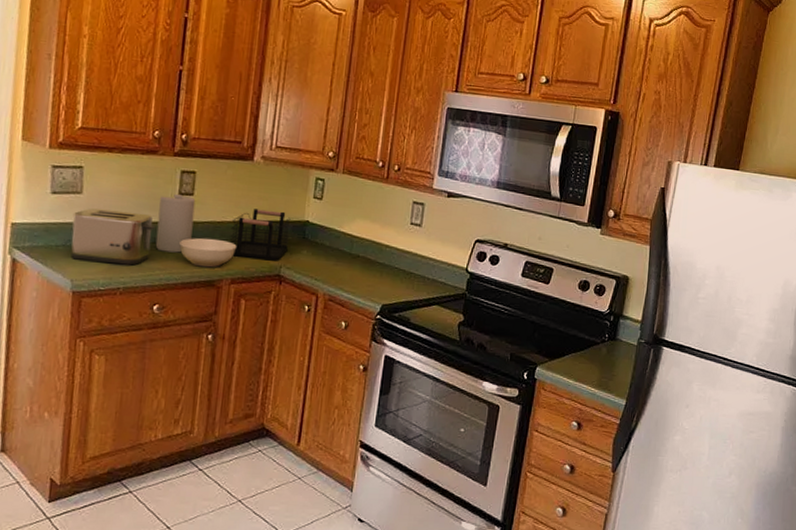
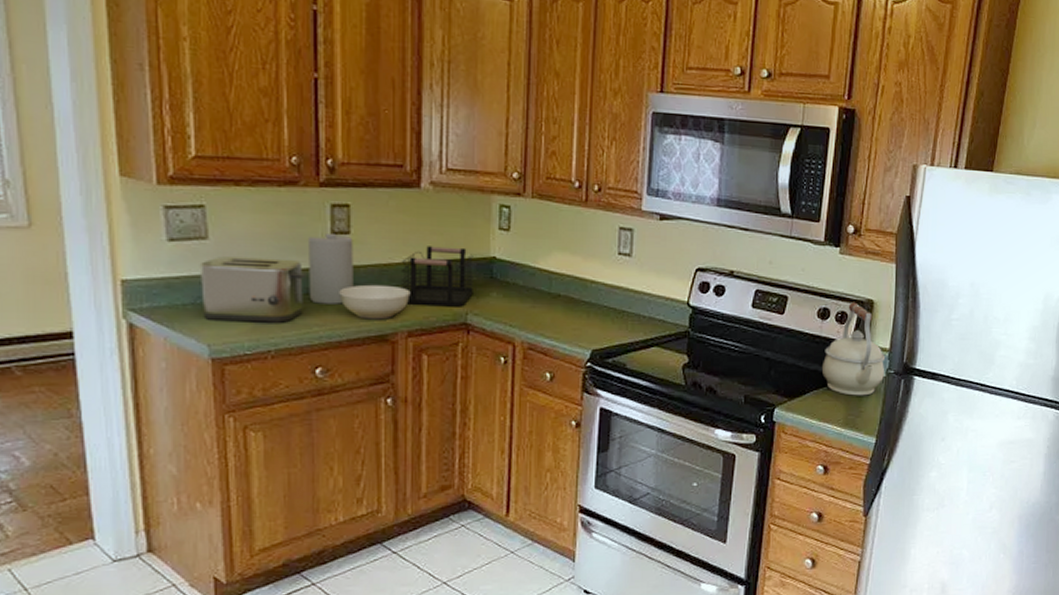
kettle: none [579,277,638,362] -> present [821,302,886,396]

